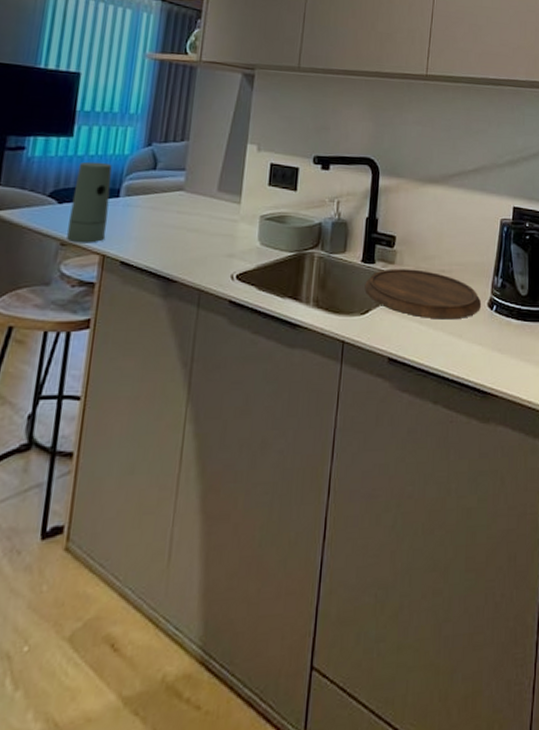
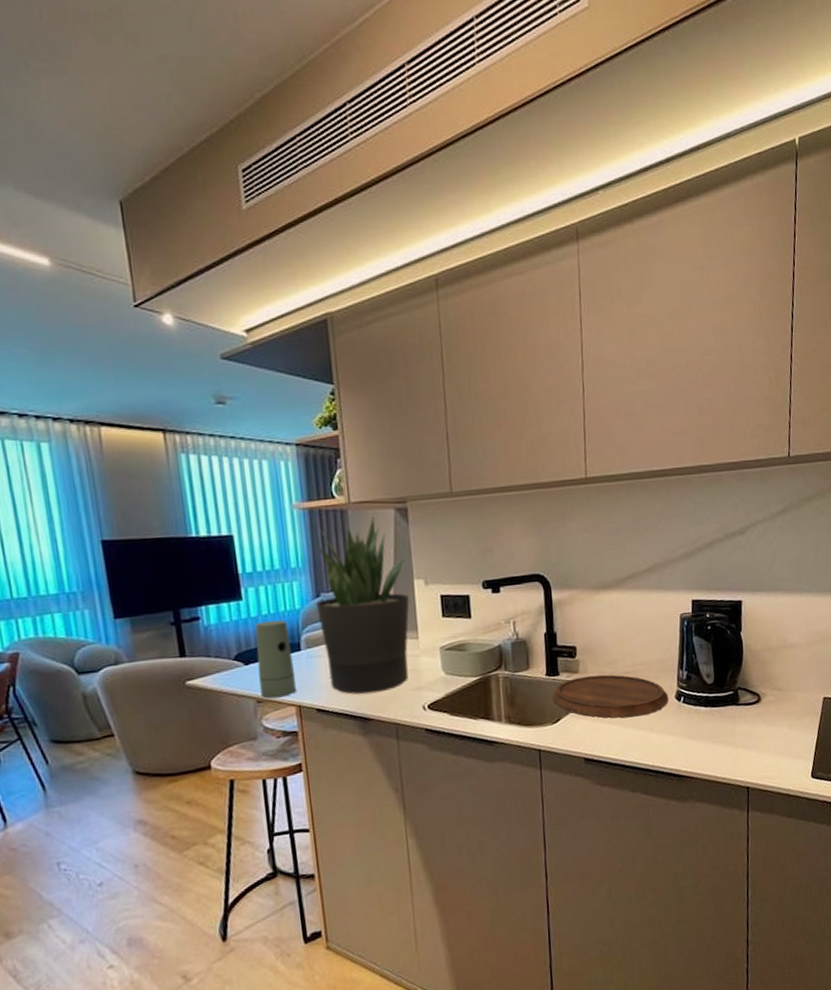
planter: none [141,77,246,254] -> present [316,516,410,695]

